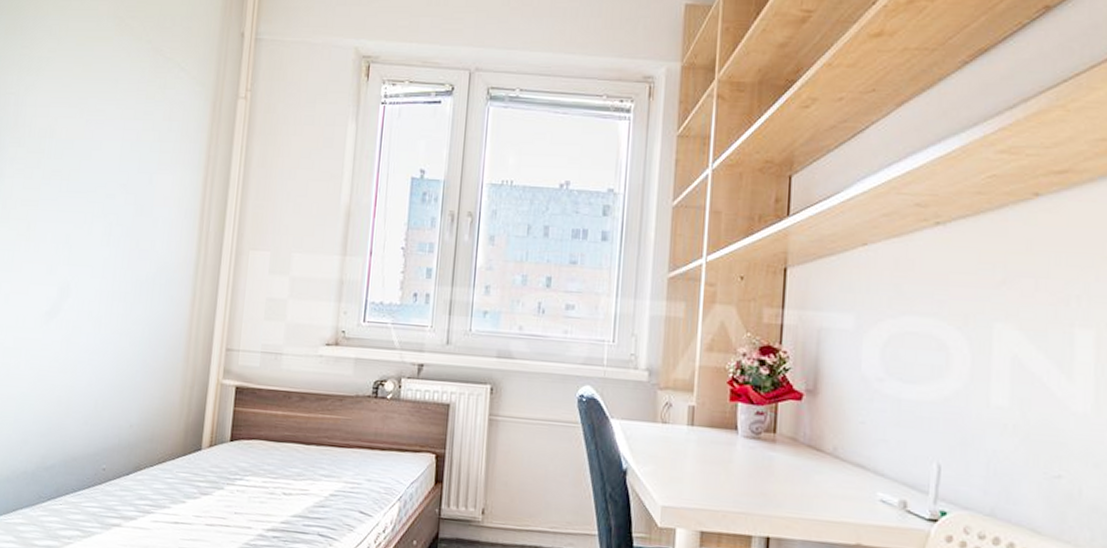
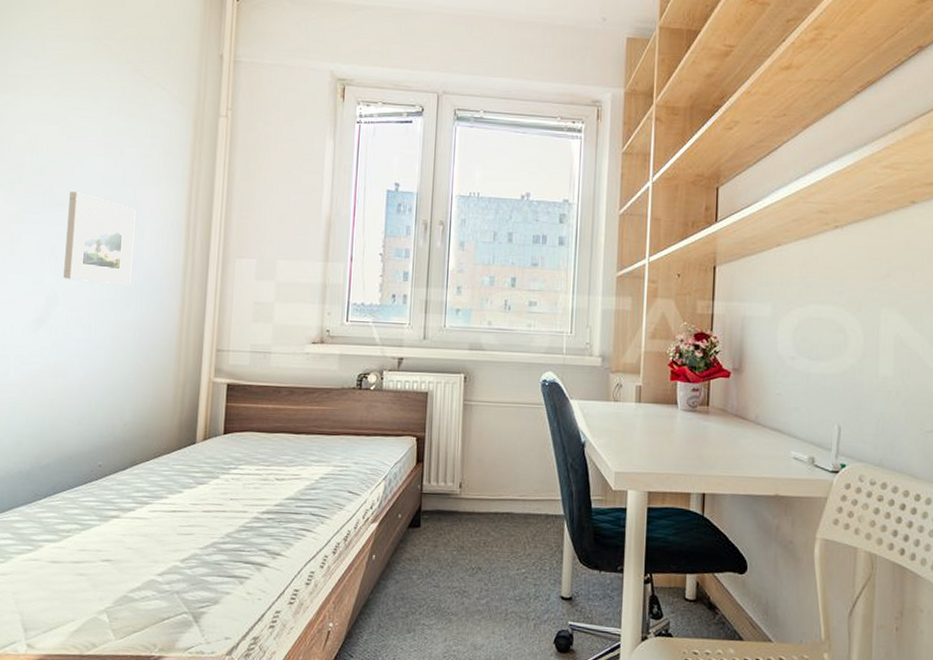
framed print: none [76,178,151,278] -> present [63,192,136,286]

